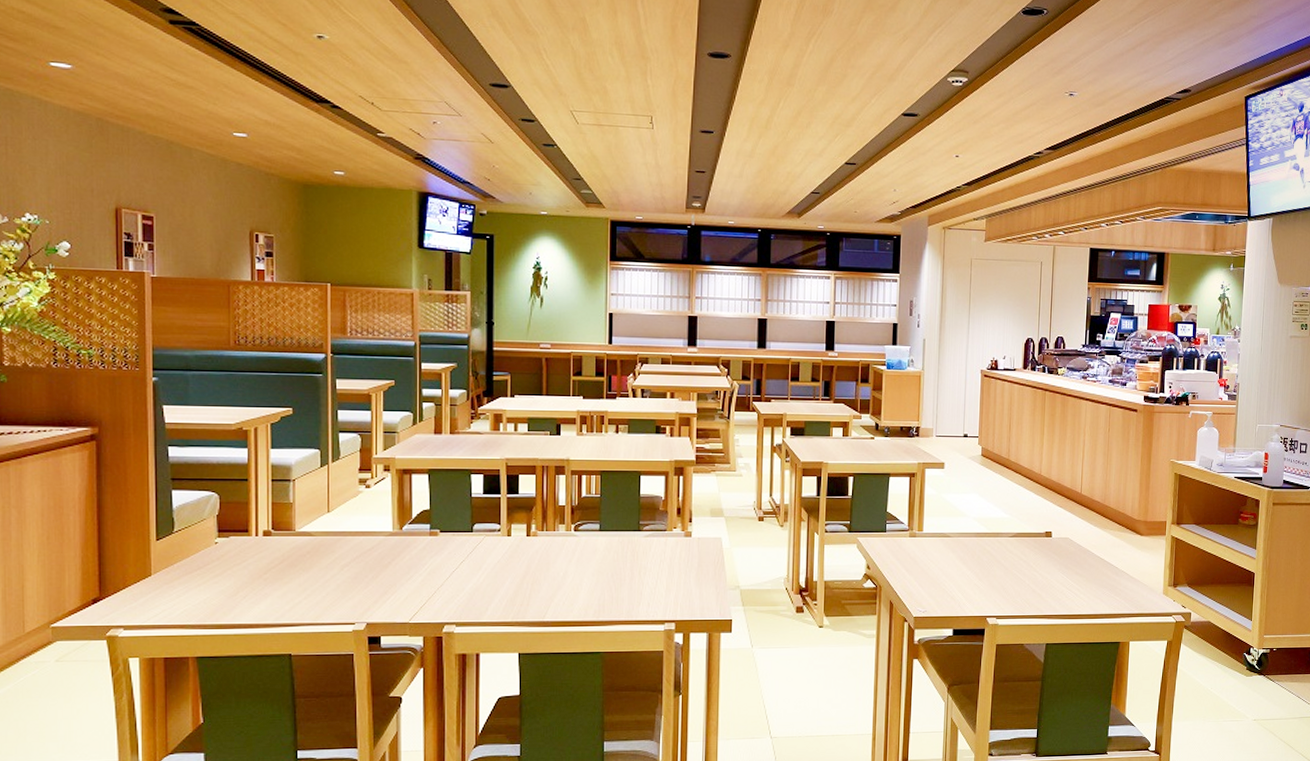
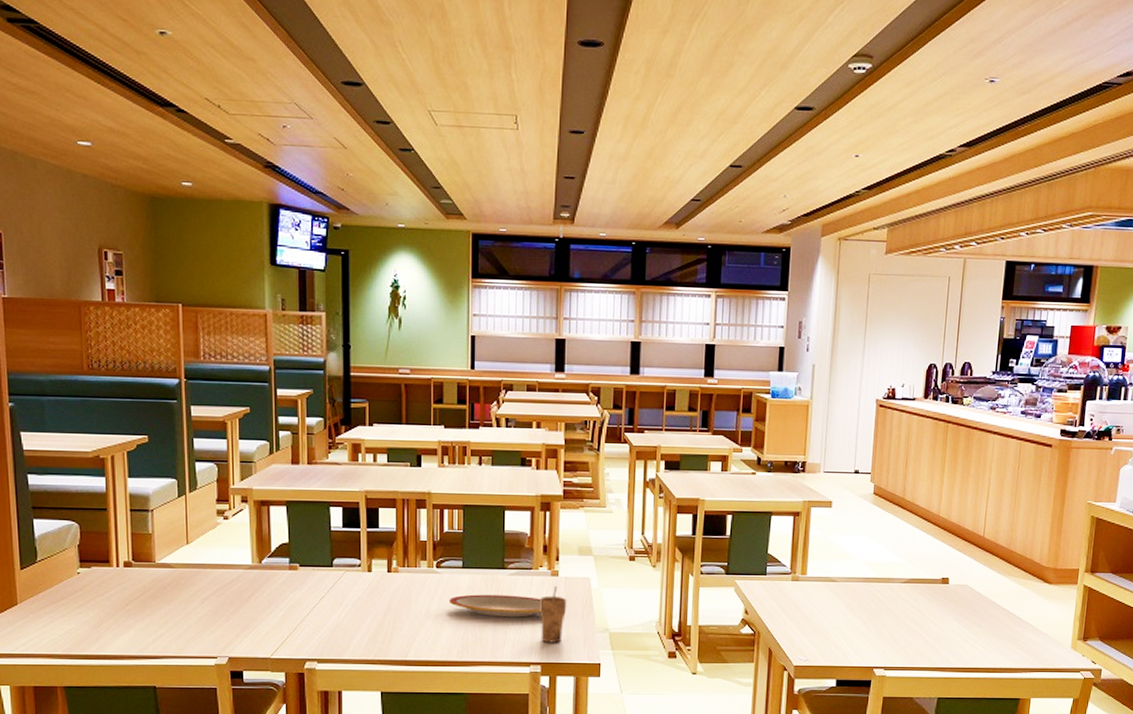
plate: none [586,556,675,577] -> present [448,594,541,618]
cup: none [673,547,700,601] -> present [539,586,567,643]

